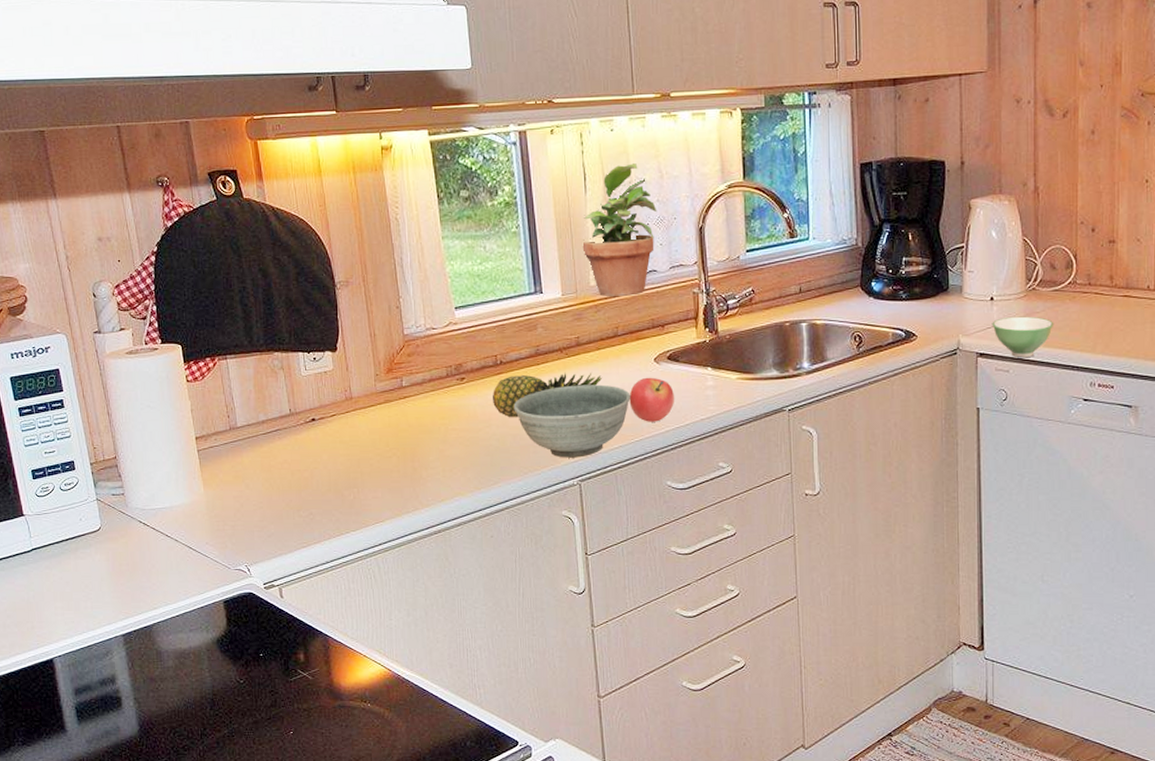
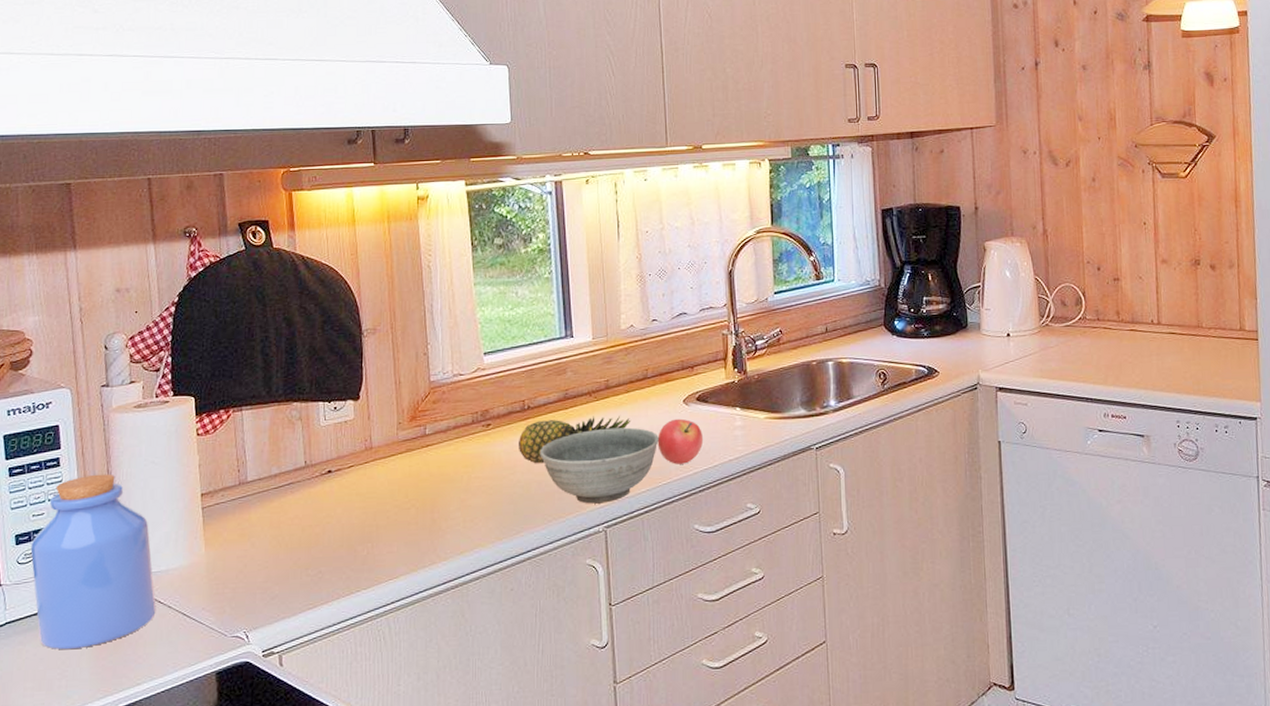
jar: none [46,416,165,575] -> present [30,473,156,650]
potted plant: present [582,163,657,297] -> none [614,211,688,340]
bowl: present [992,316,1054,358] -> none [1009,351,1068,392]

